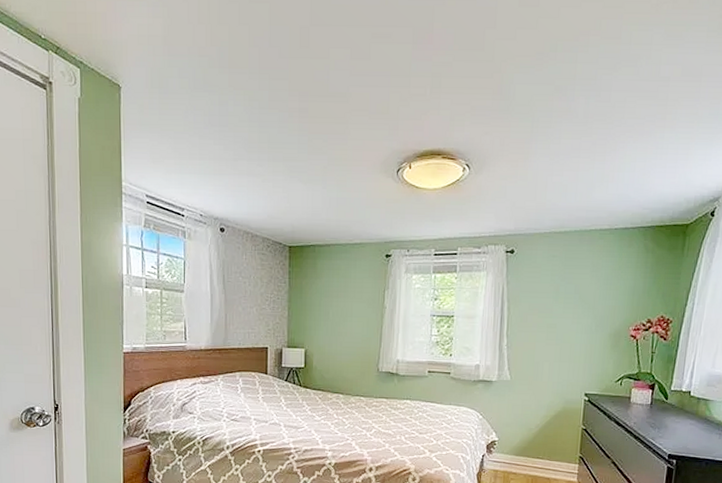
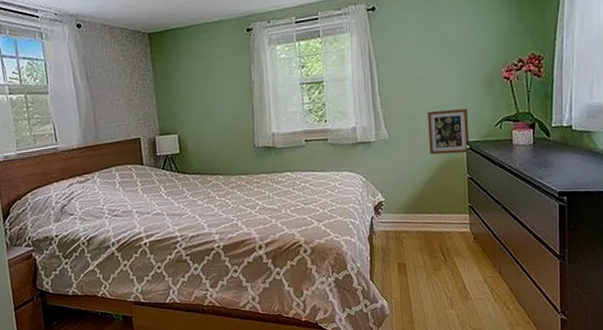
picture frame: none [548,359,591,404] -> present [428,108,469,155]

